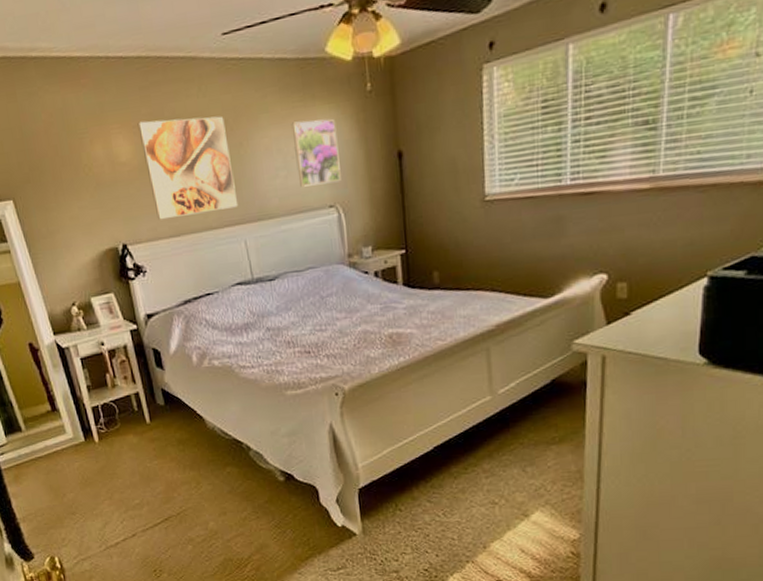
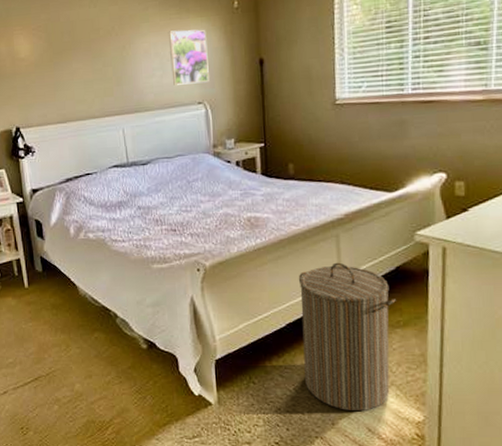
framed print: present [137,116,239,220] -> none [37,23,119,108]
laundry hamper: none [445,378,551,534] -> present [298,262,396,412]

